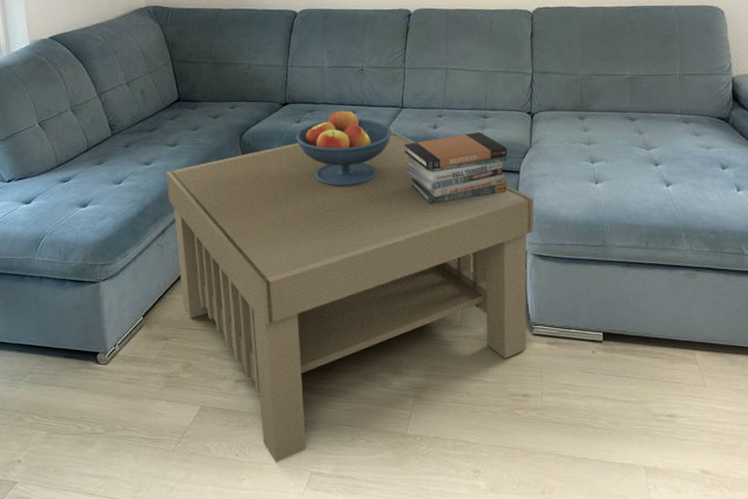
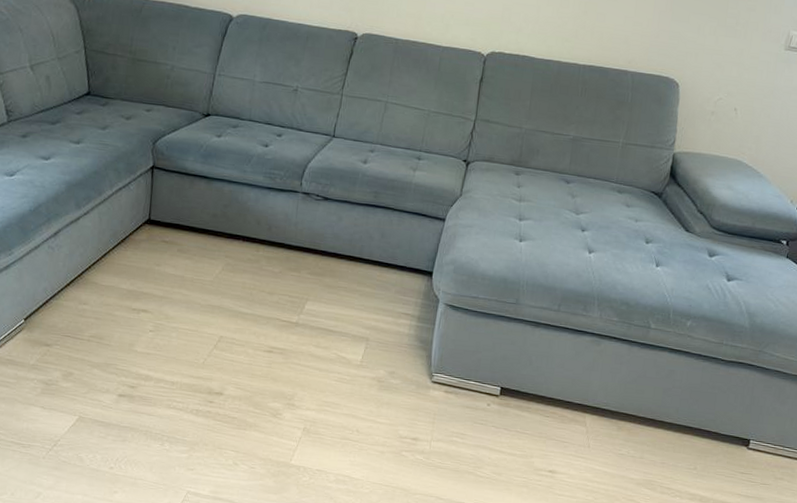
coffee table: present [166,130,535,463] -> none [65,158,455,480]
fruit bowl: present [295,108,392,186] -> none [214,128,319,212]
book stack: present [404,132,507,205] -> none [327,173,436,242]

